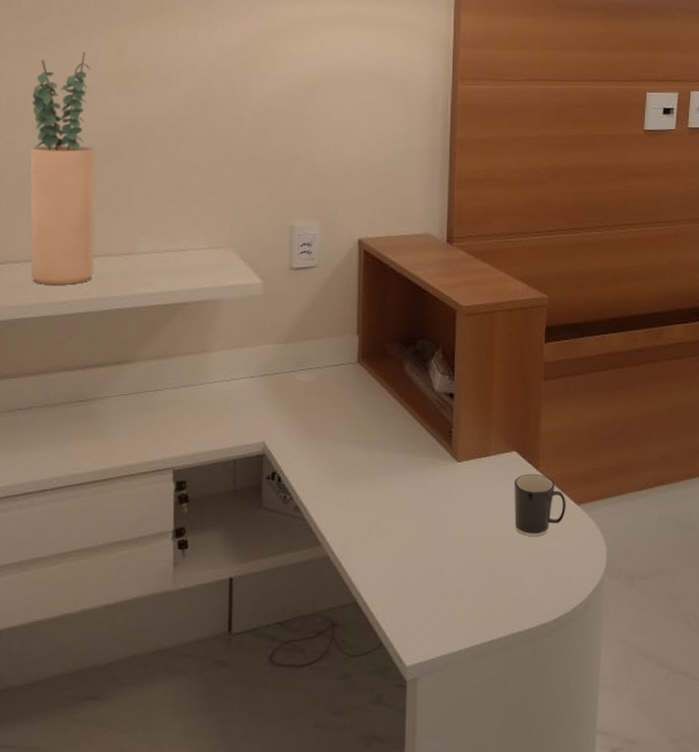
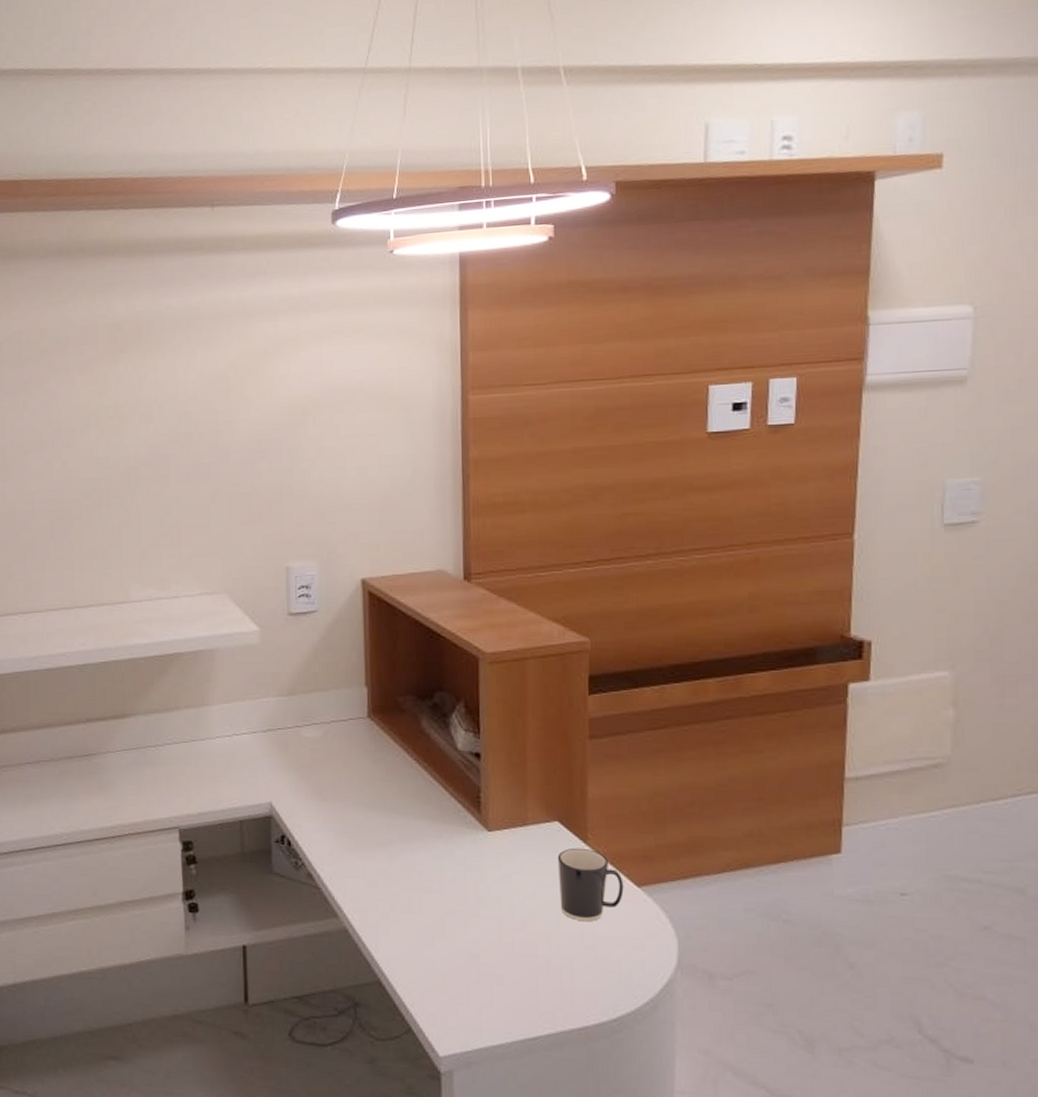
vase: present [30,52,96,285] -> none [19,393,89,636]

